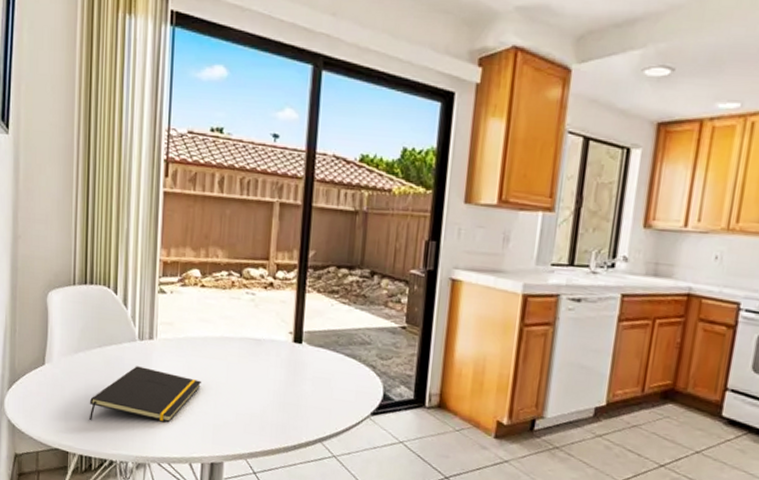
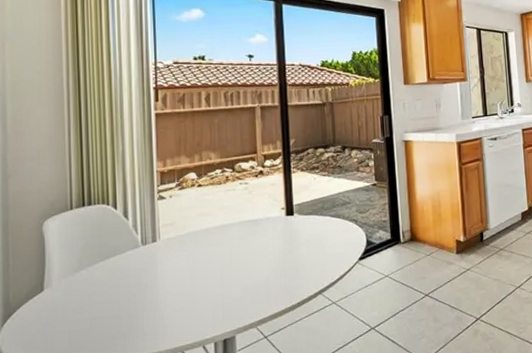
notepad: present [88,366,201,422] -> none [94,268,207,333]

